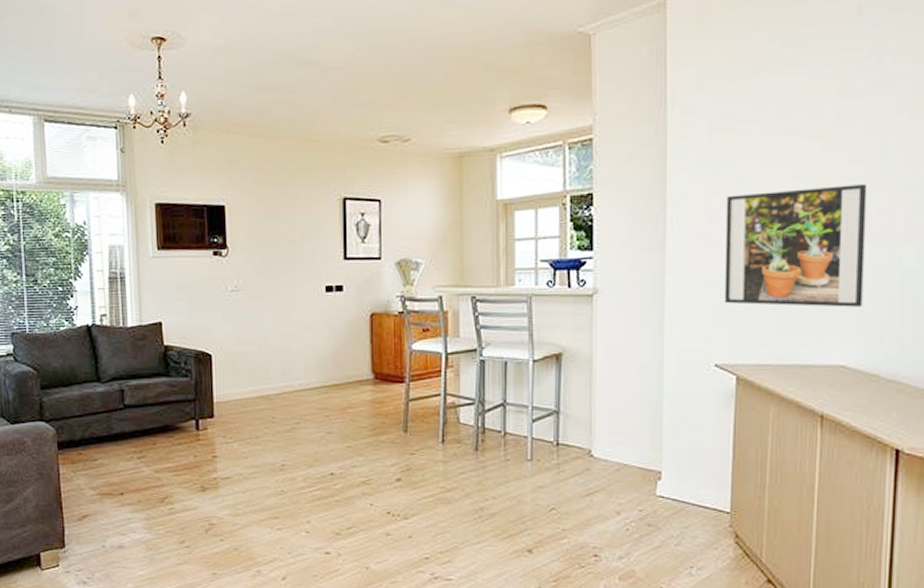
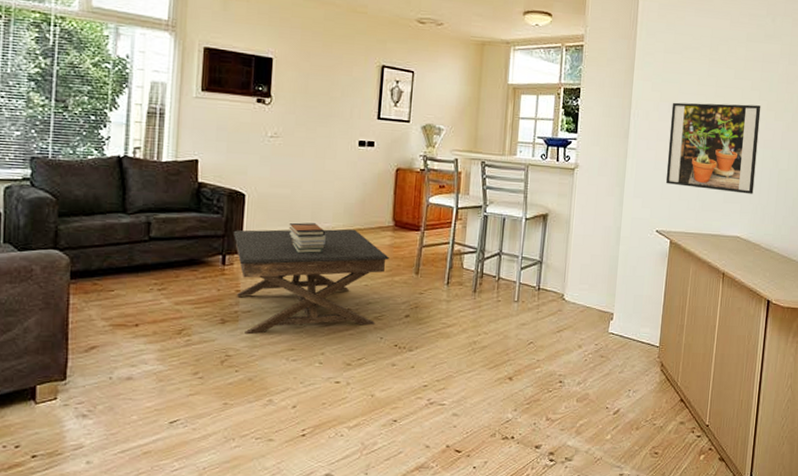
coffee table: none [203,385,372,502] -> present [233,229,389,335]
book stack: none [259,381,300,415] -> present [289,222,326,254]

